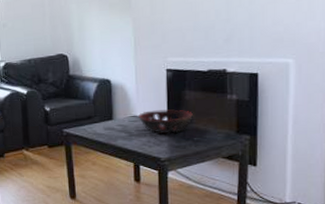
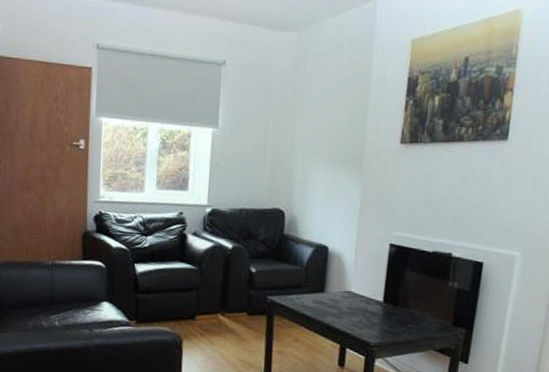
decorative bowl: present [139,109,193,134] -> none [353,287,411,317]

